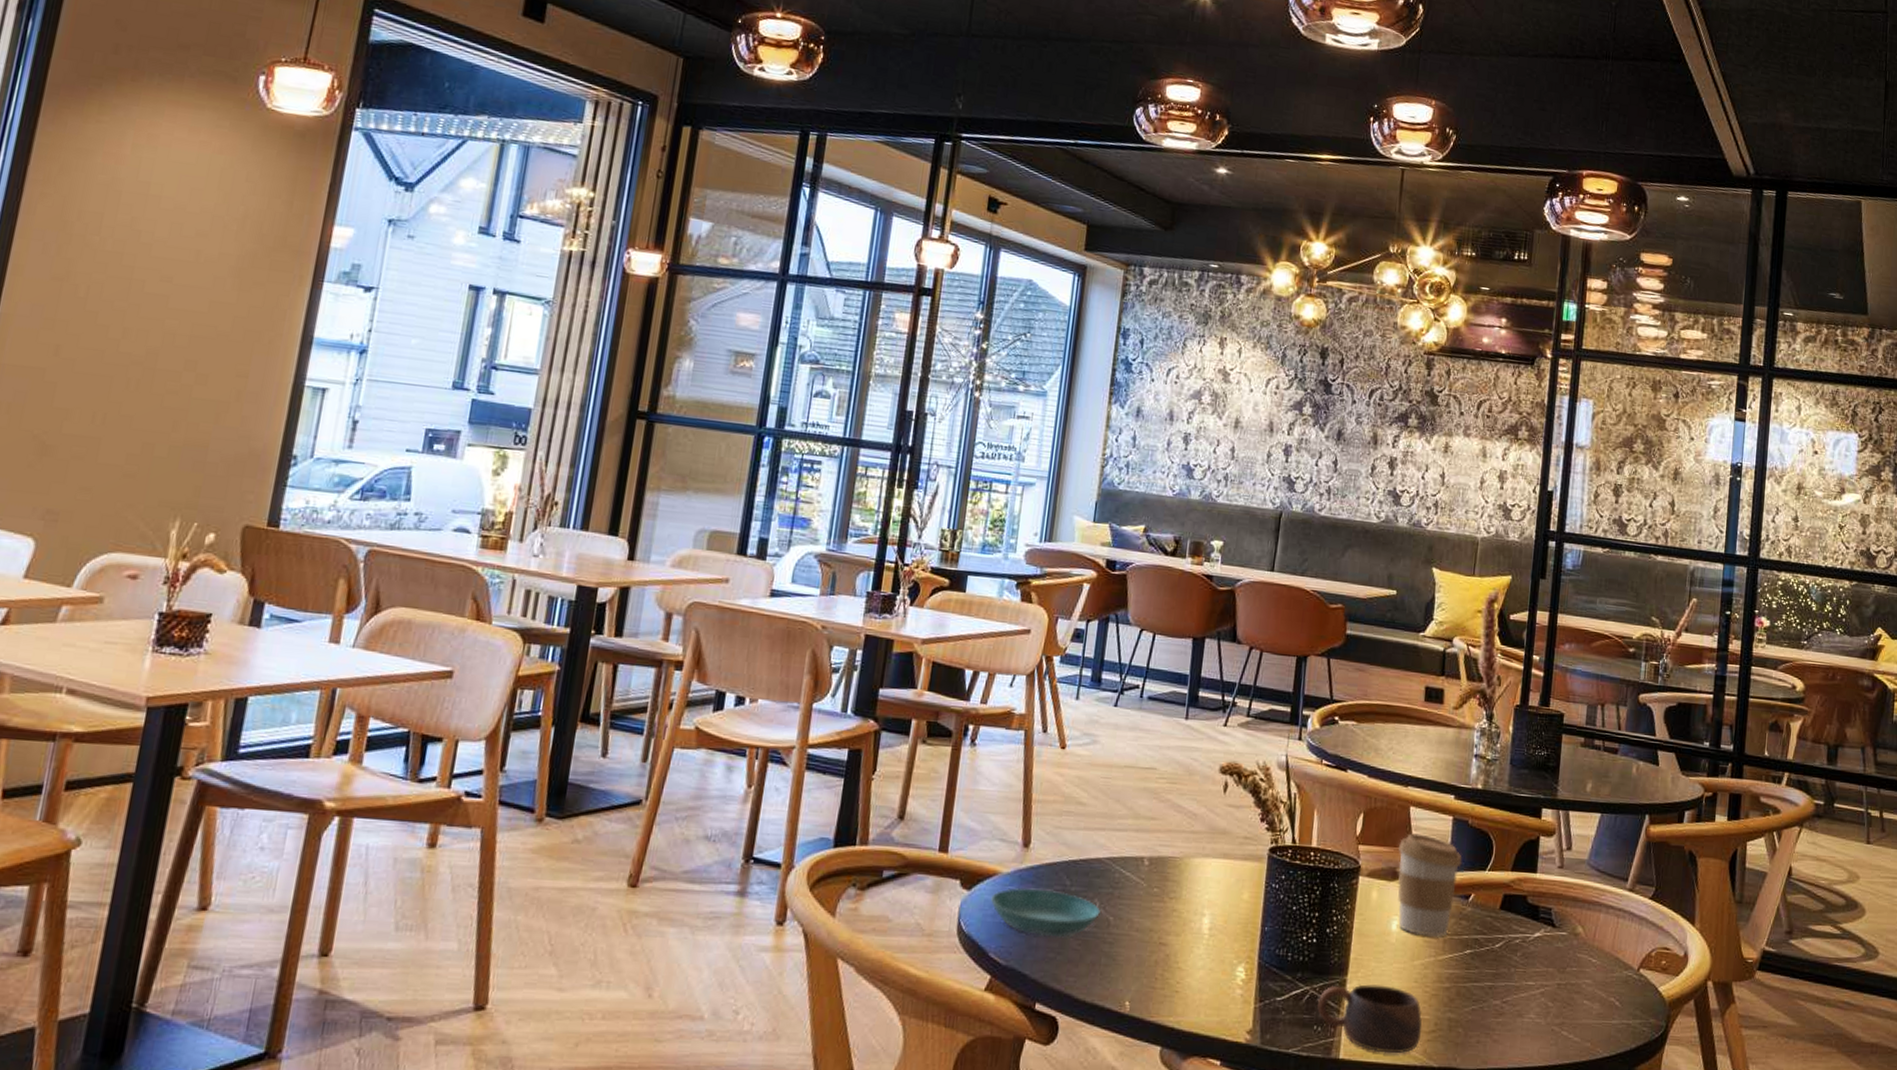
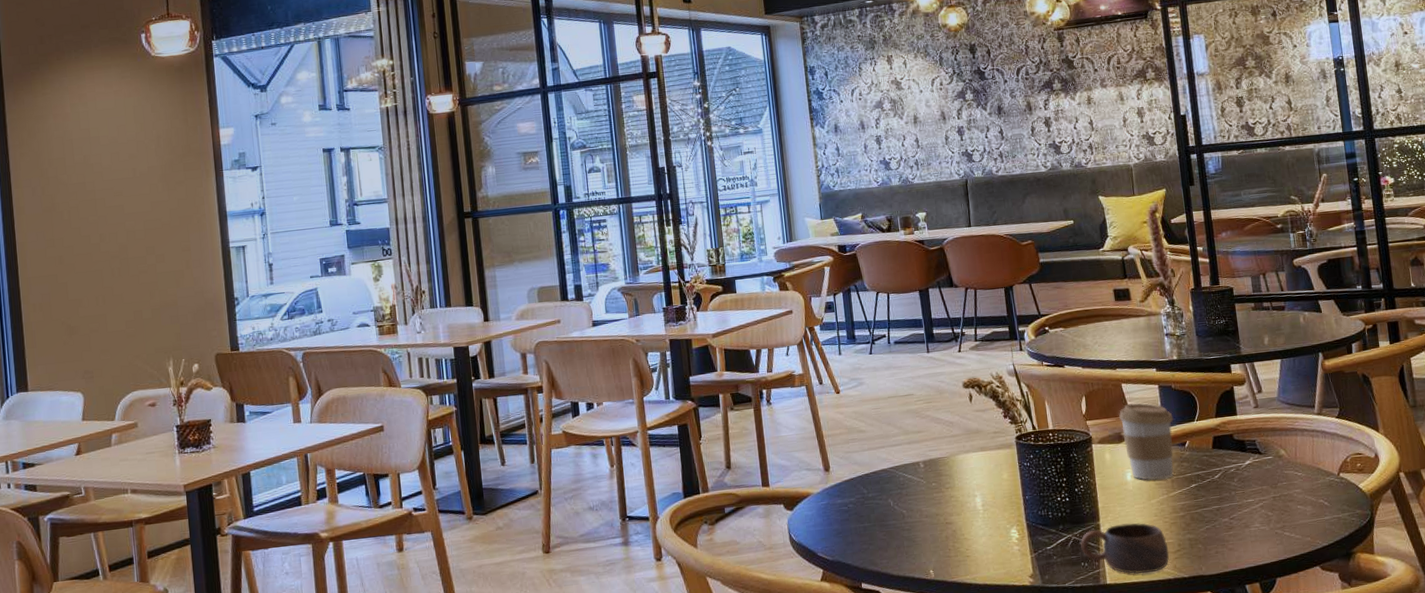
saucer: present [990,888,1100,938] -> none [809,498,895,534]

